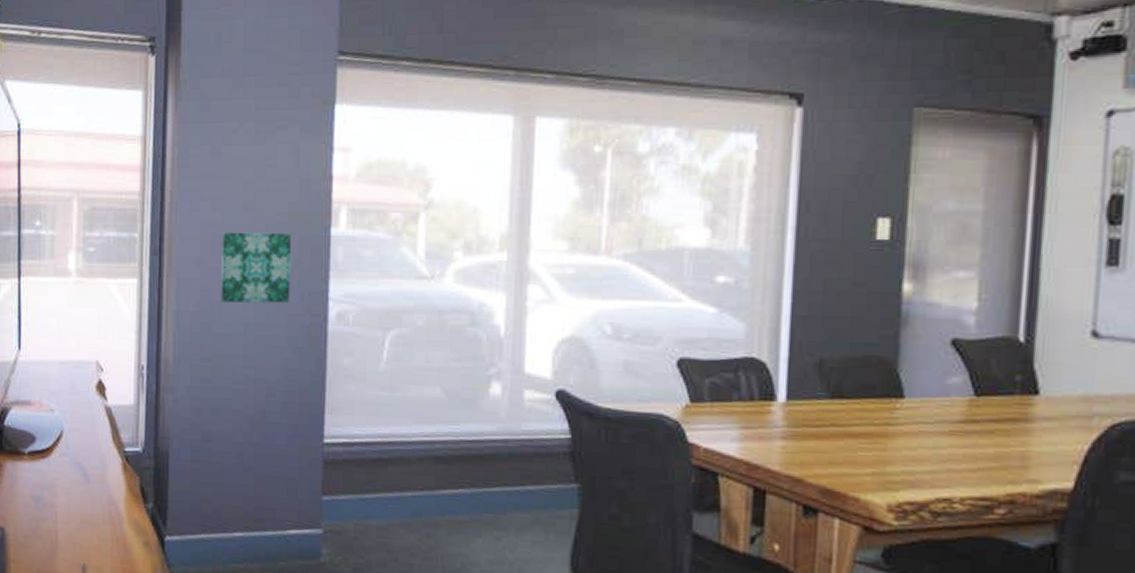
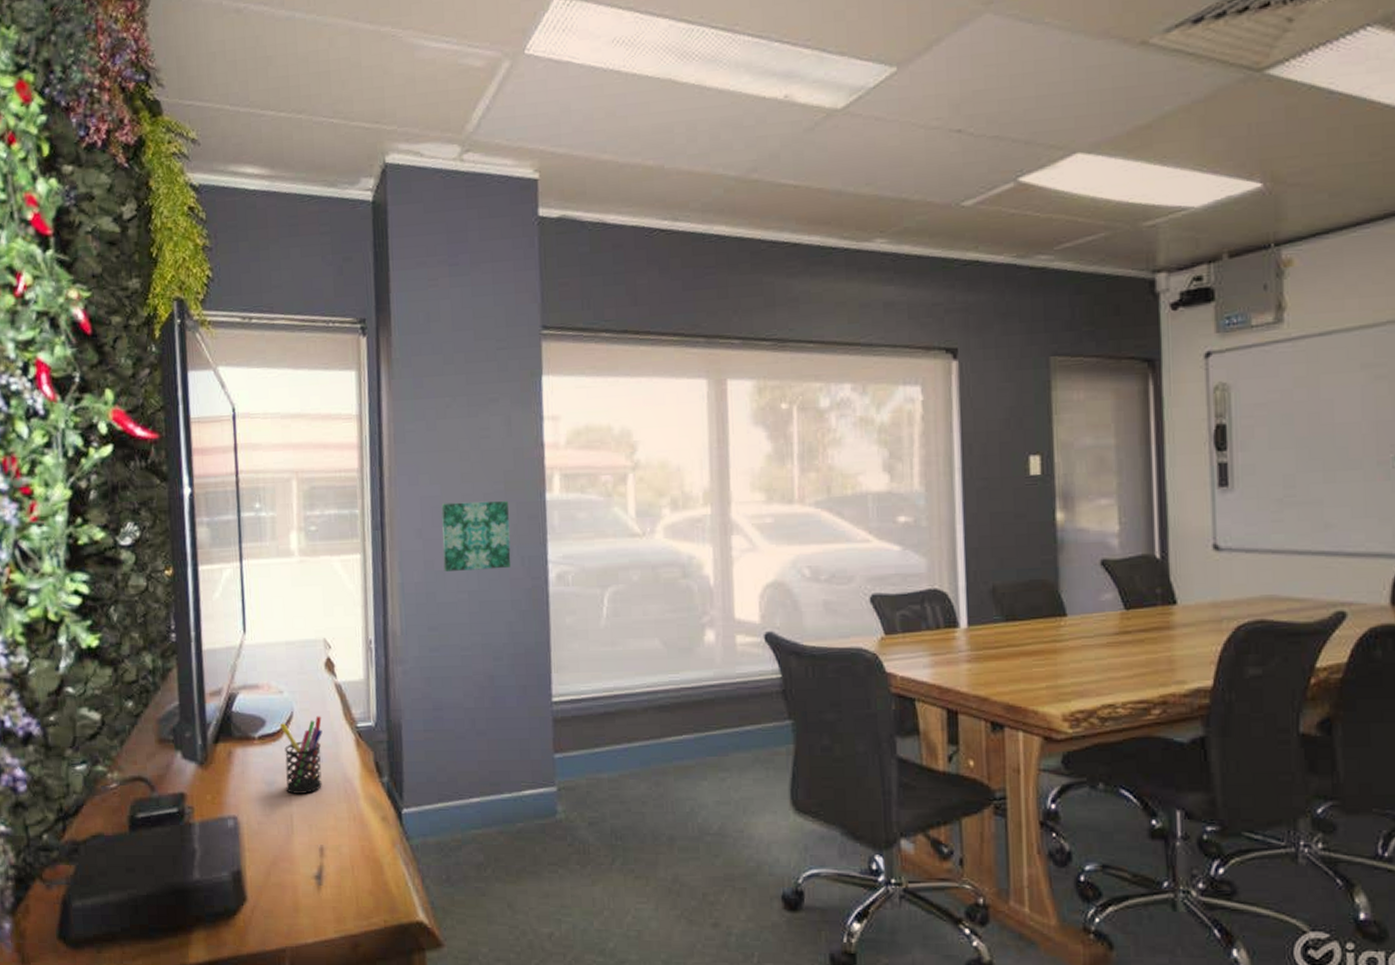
pen holder: none [49,437,91,512] -> present [279,716,323,794]

